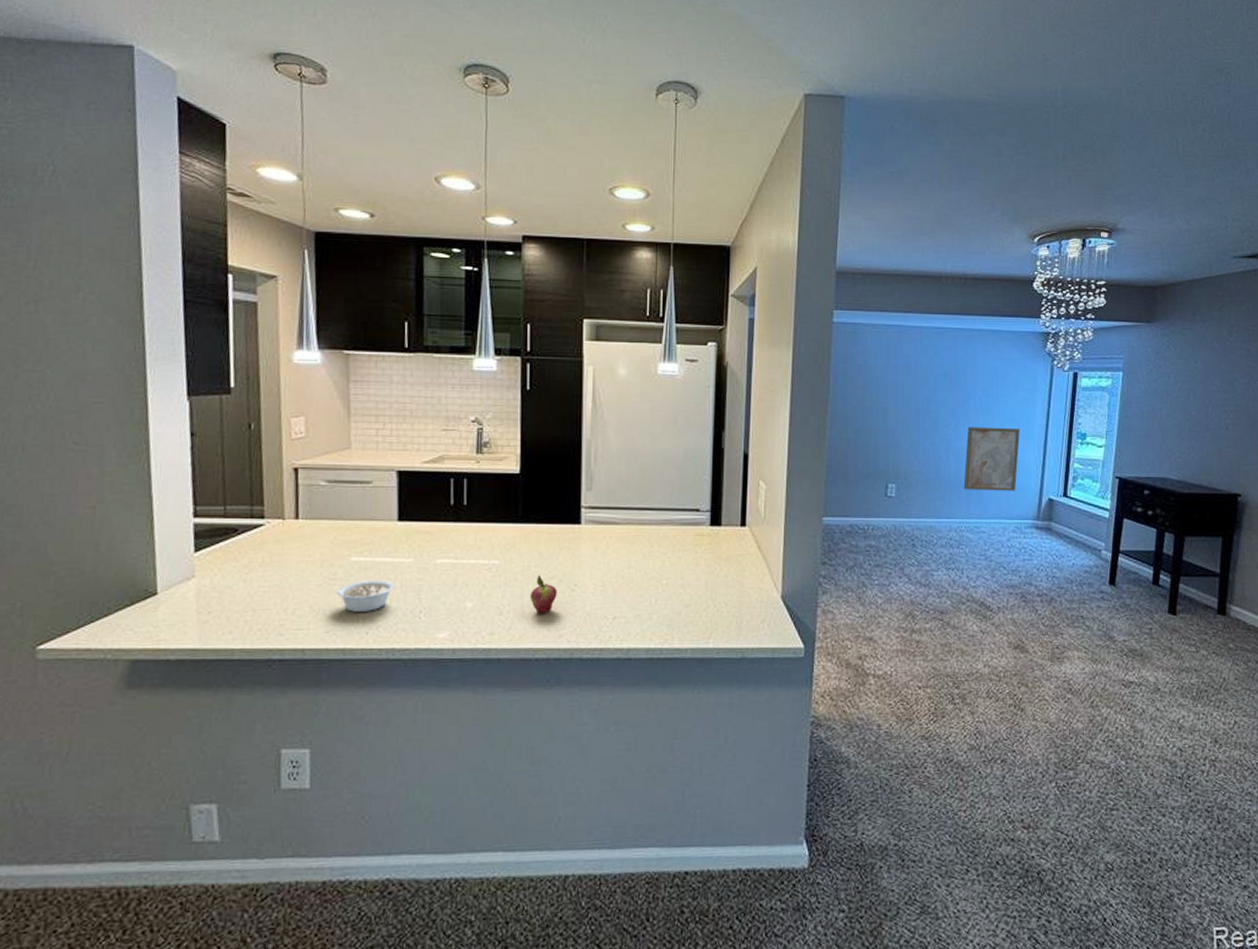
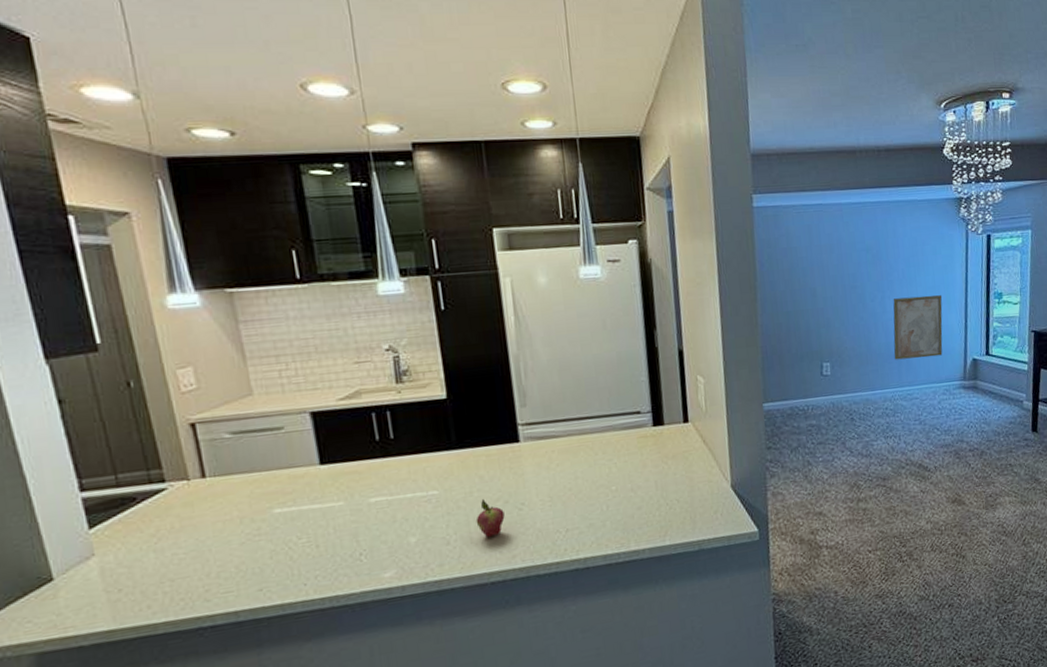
legume: present [337,580,395,612] -> none [264,528,329,566]

